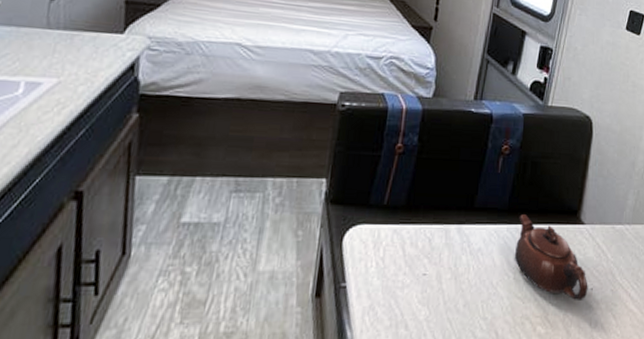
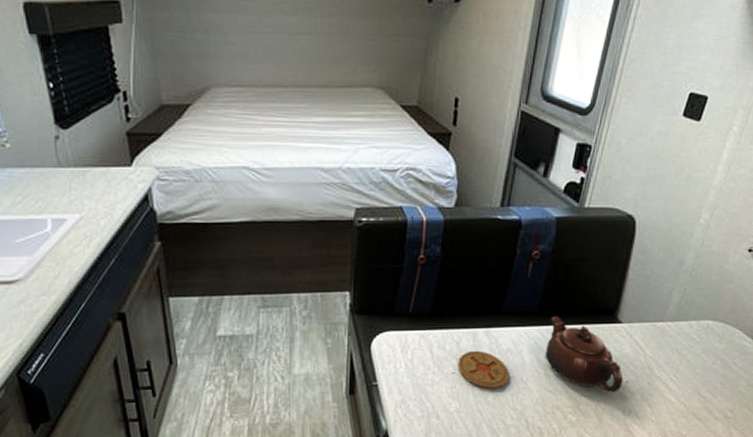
coaster: none [429,249,480,294] -> present [457,350,510,389]

